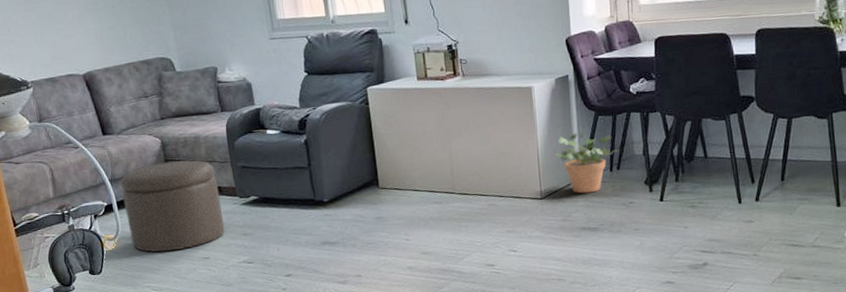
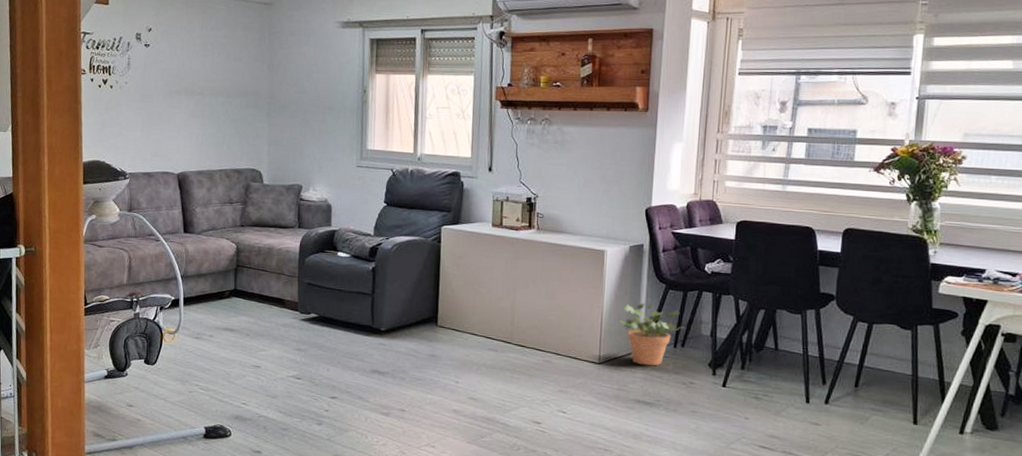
ottoman: present [120,160,225,252] -> none [190,267,282,354]

